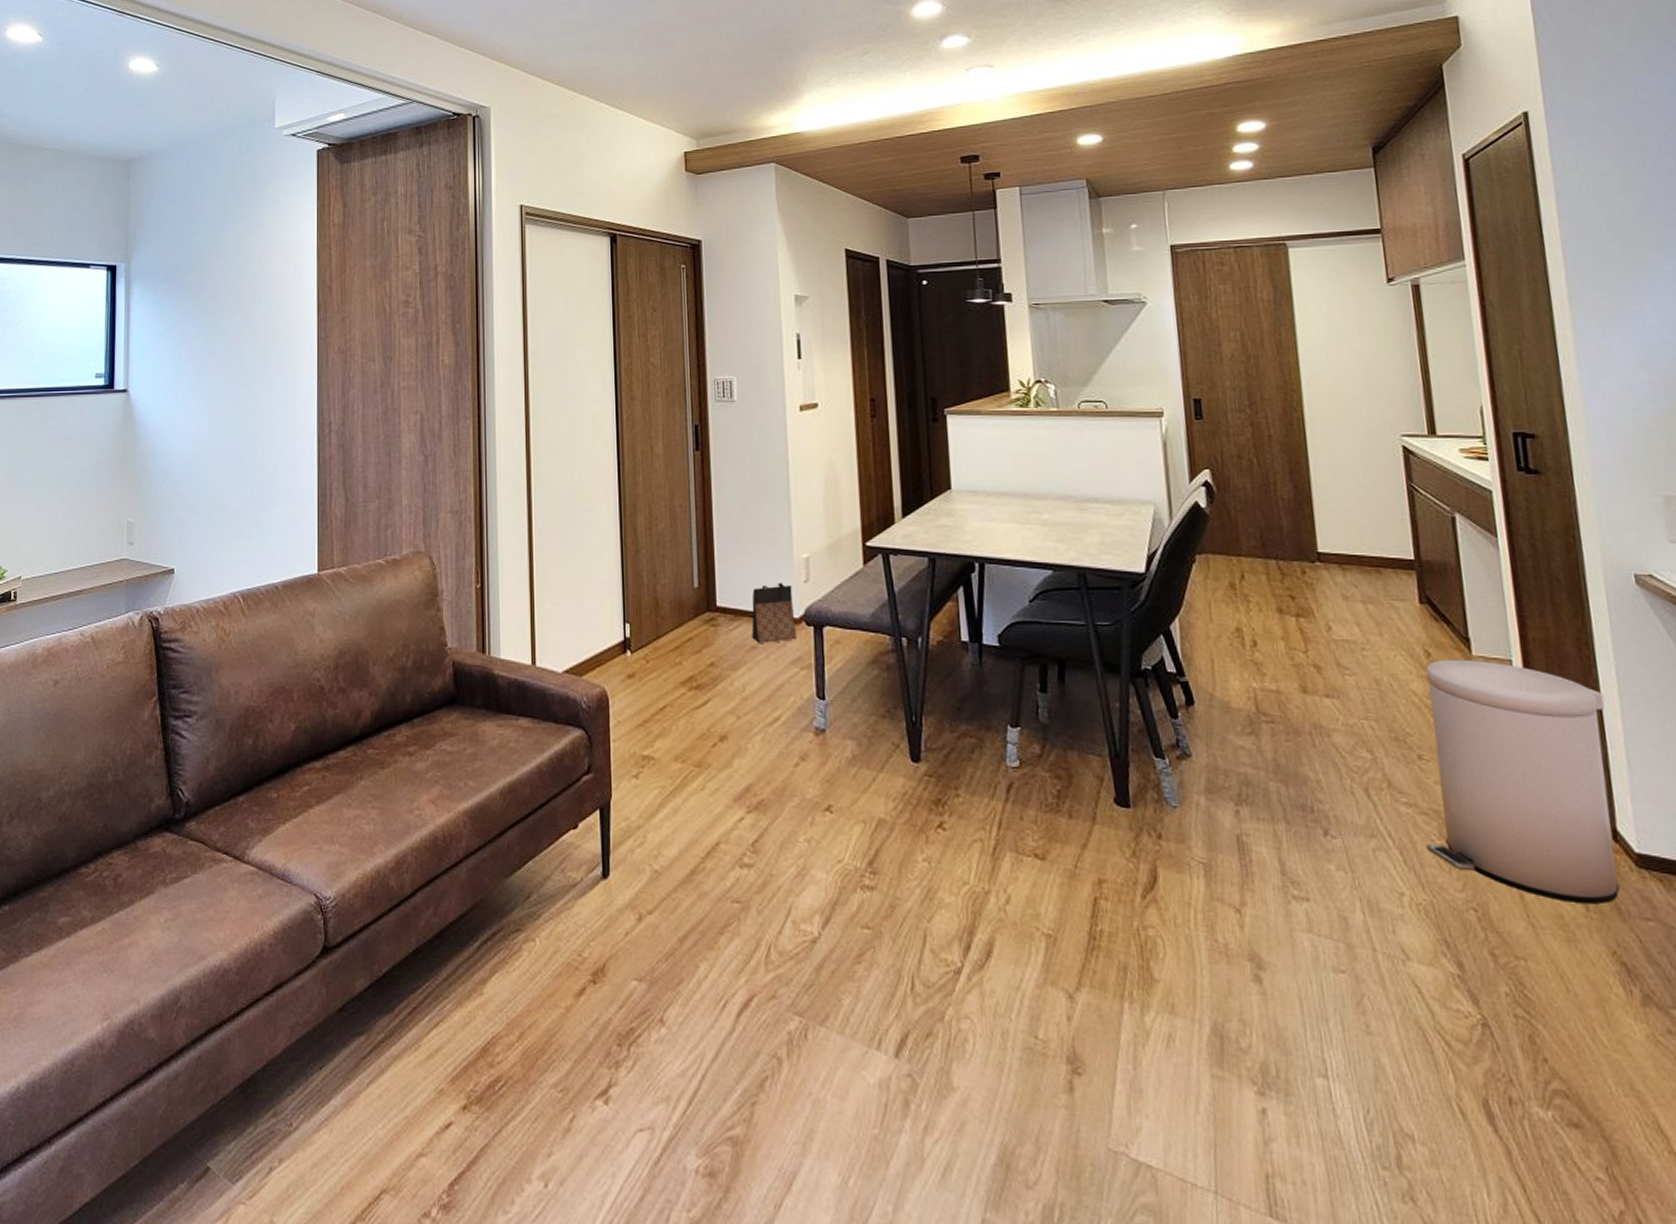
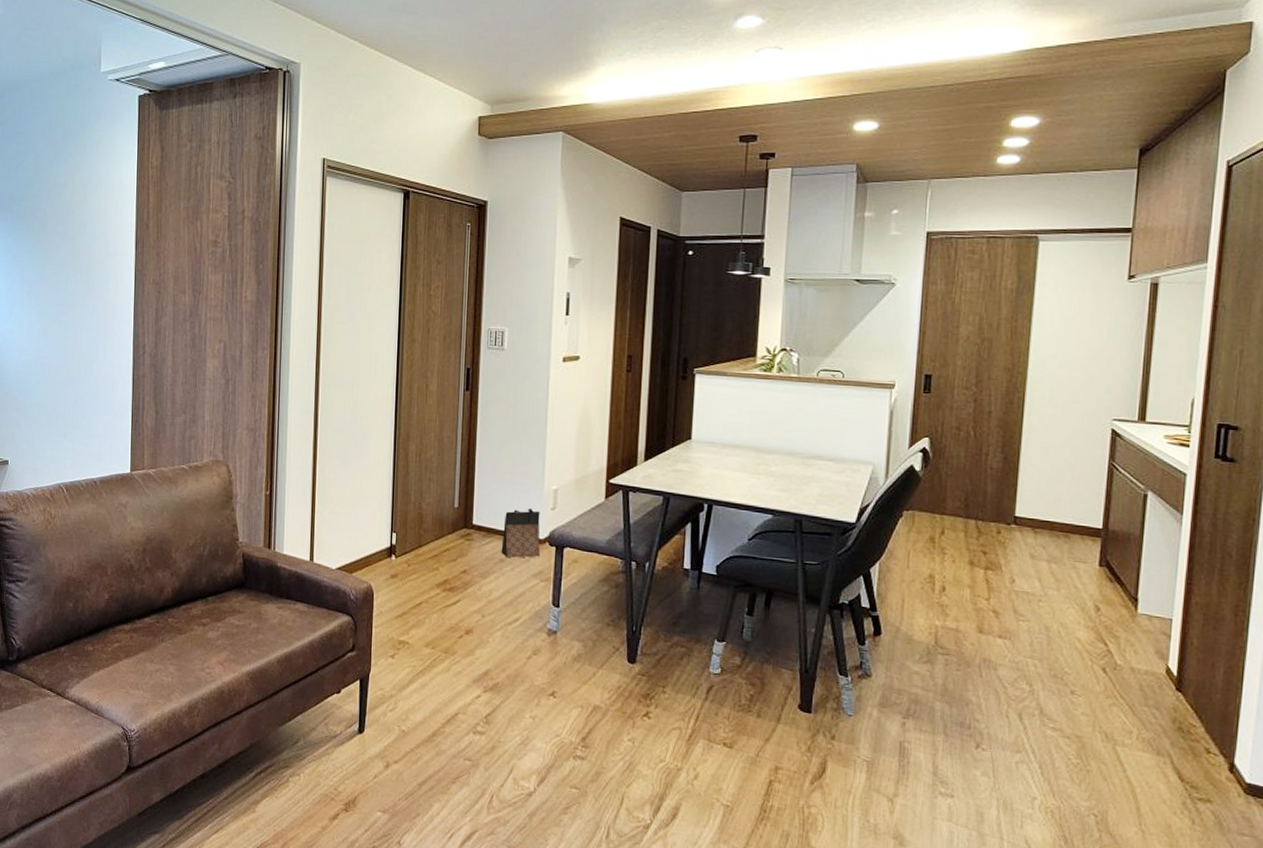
pedal bin: present [1426,659,1620,905] -> none [1063,614,1249,820]

